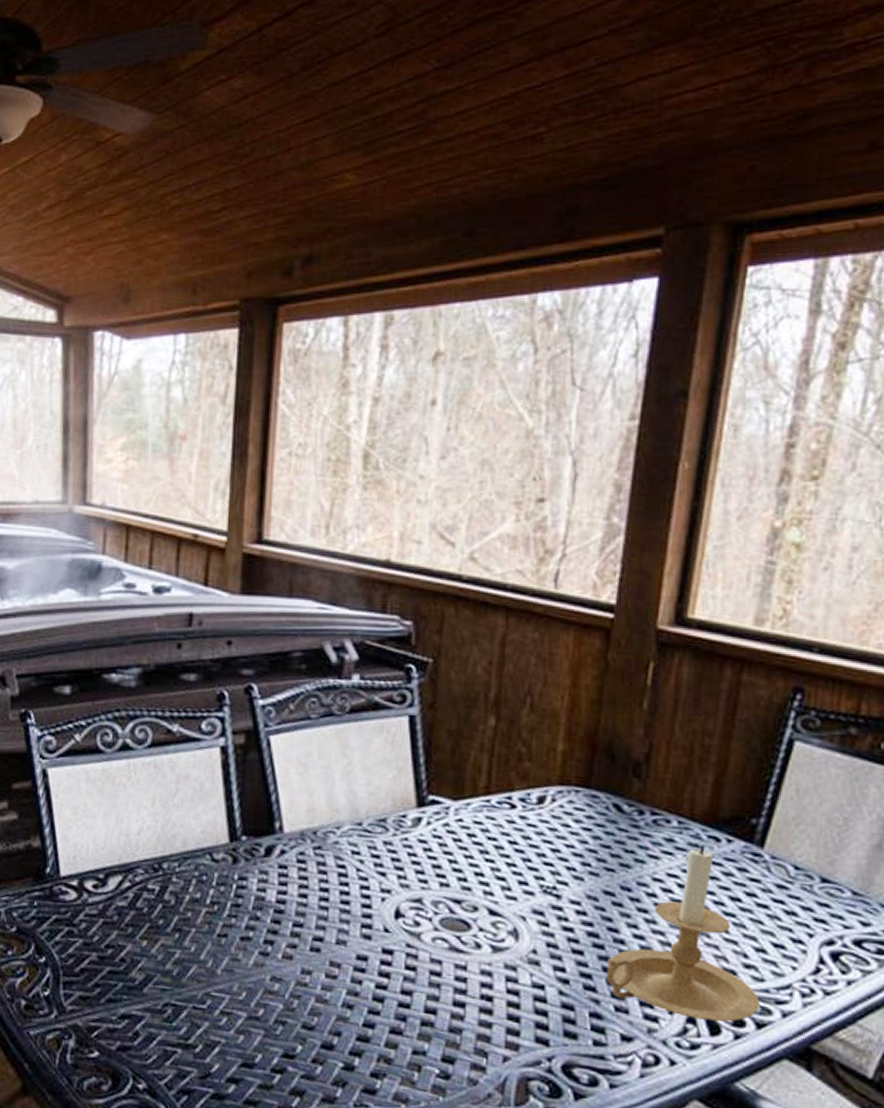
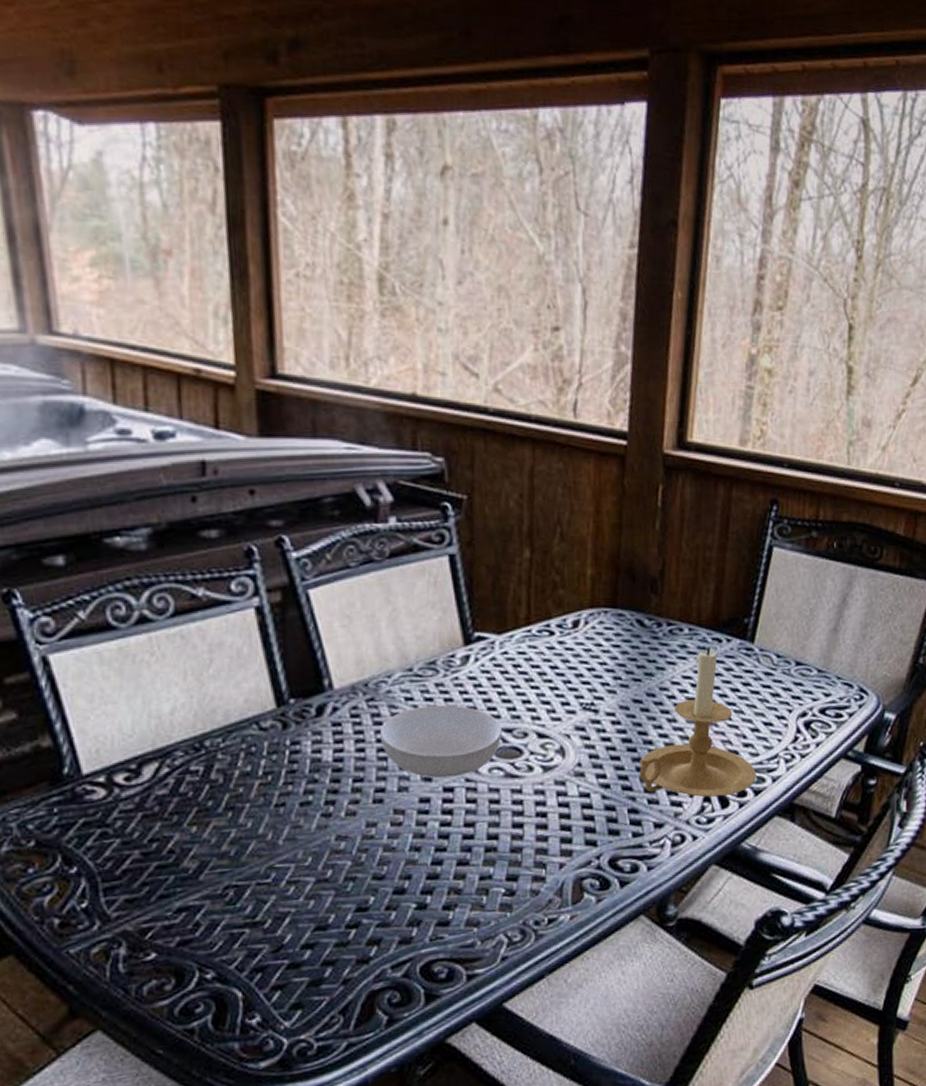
serving bowl: none [323,862,451,940] -> present [379,704,503,779]

